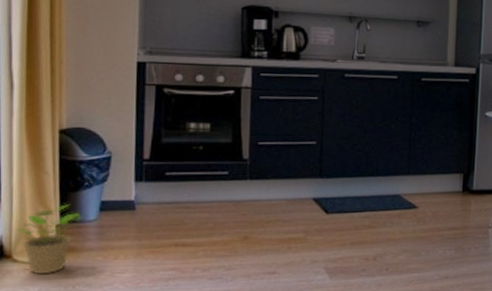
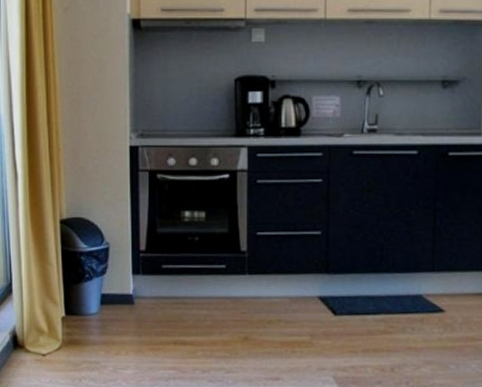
potted plant: present [18,204,83,274] -> none [28,296,85,366]

